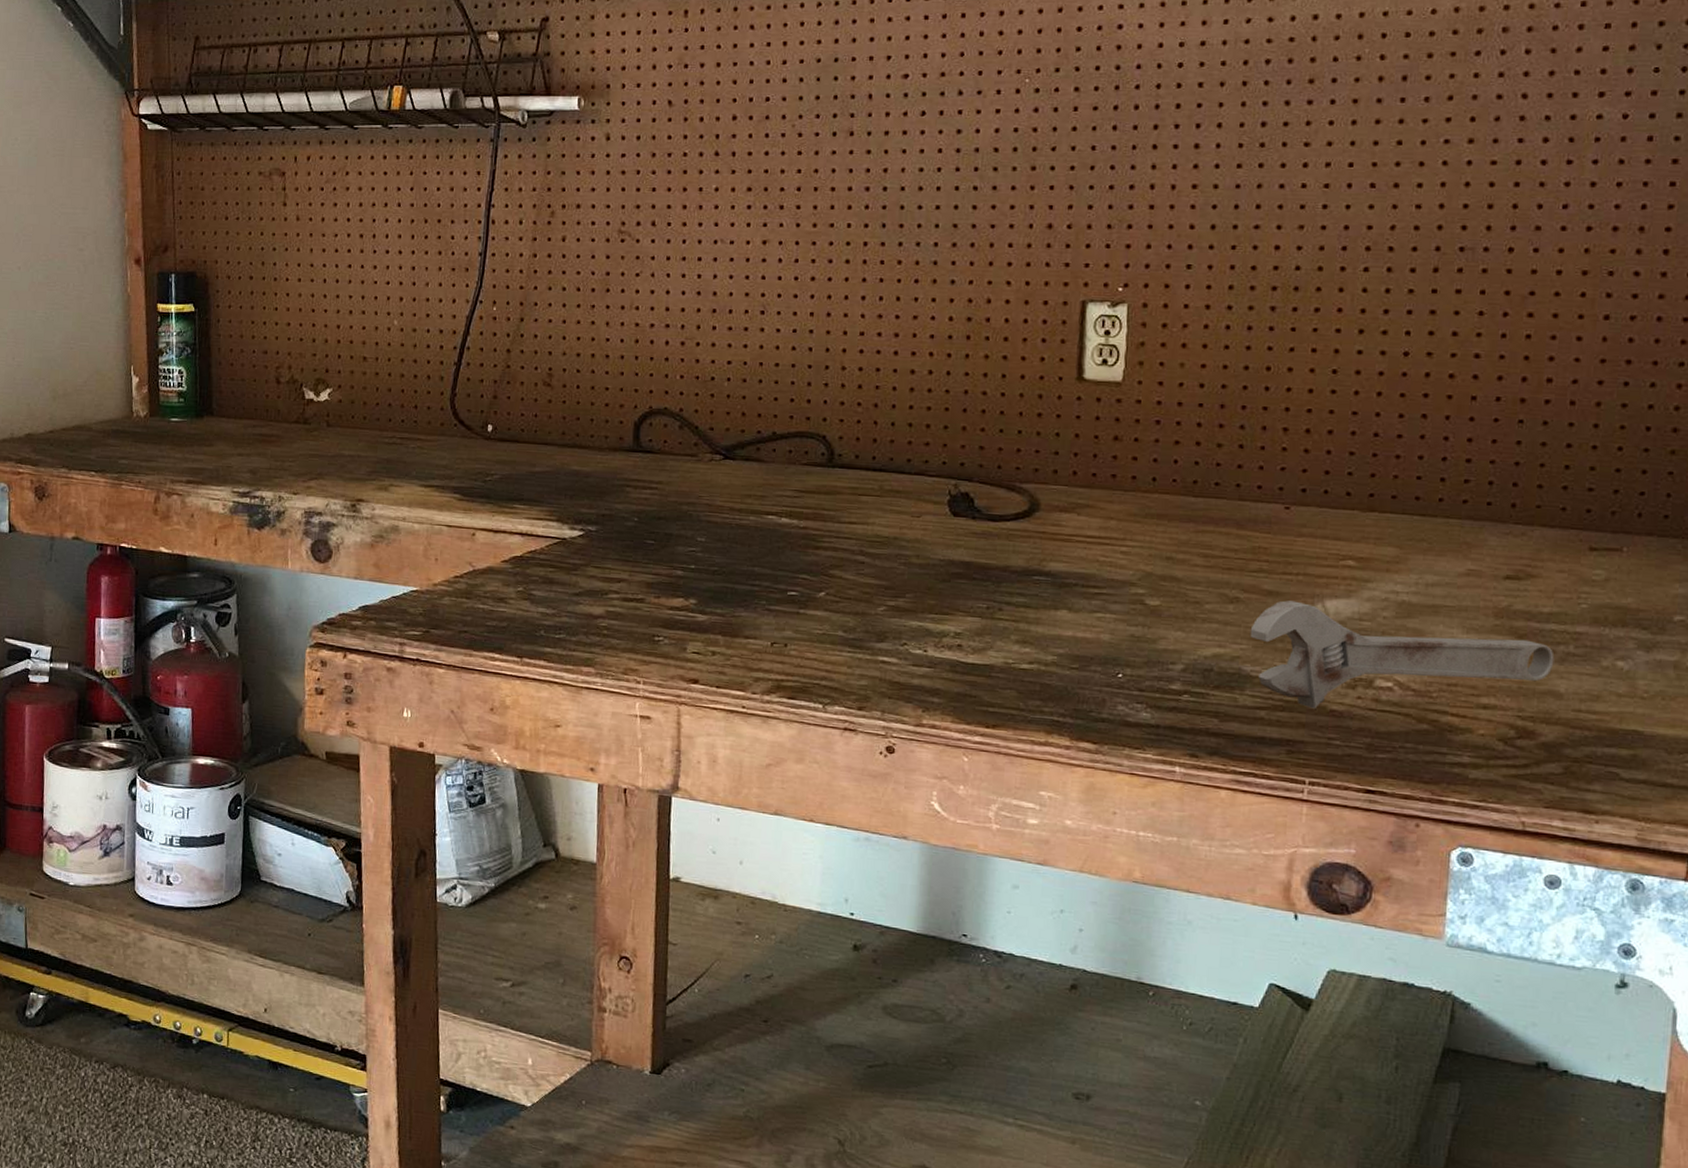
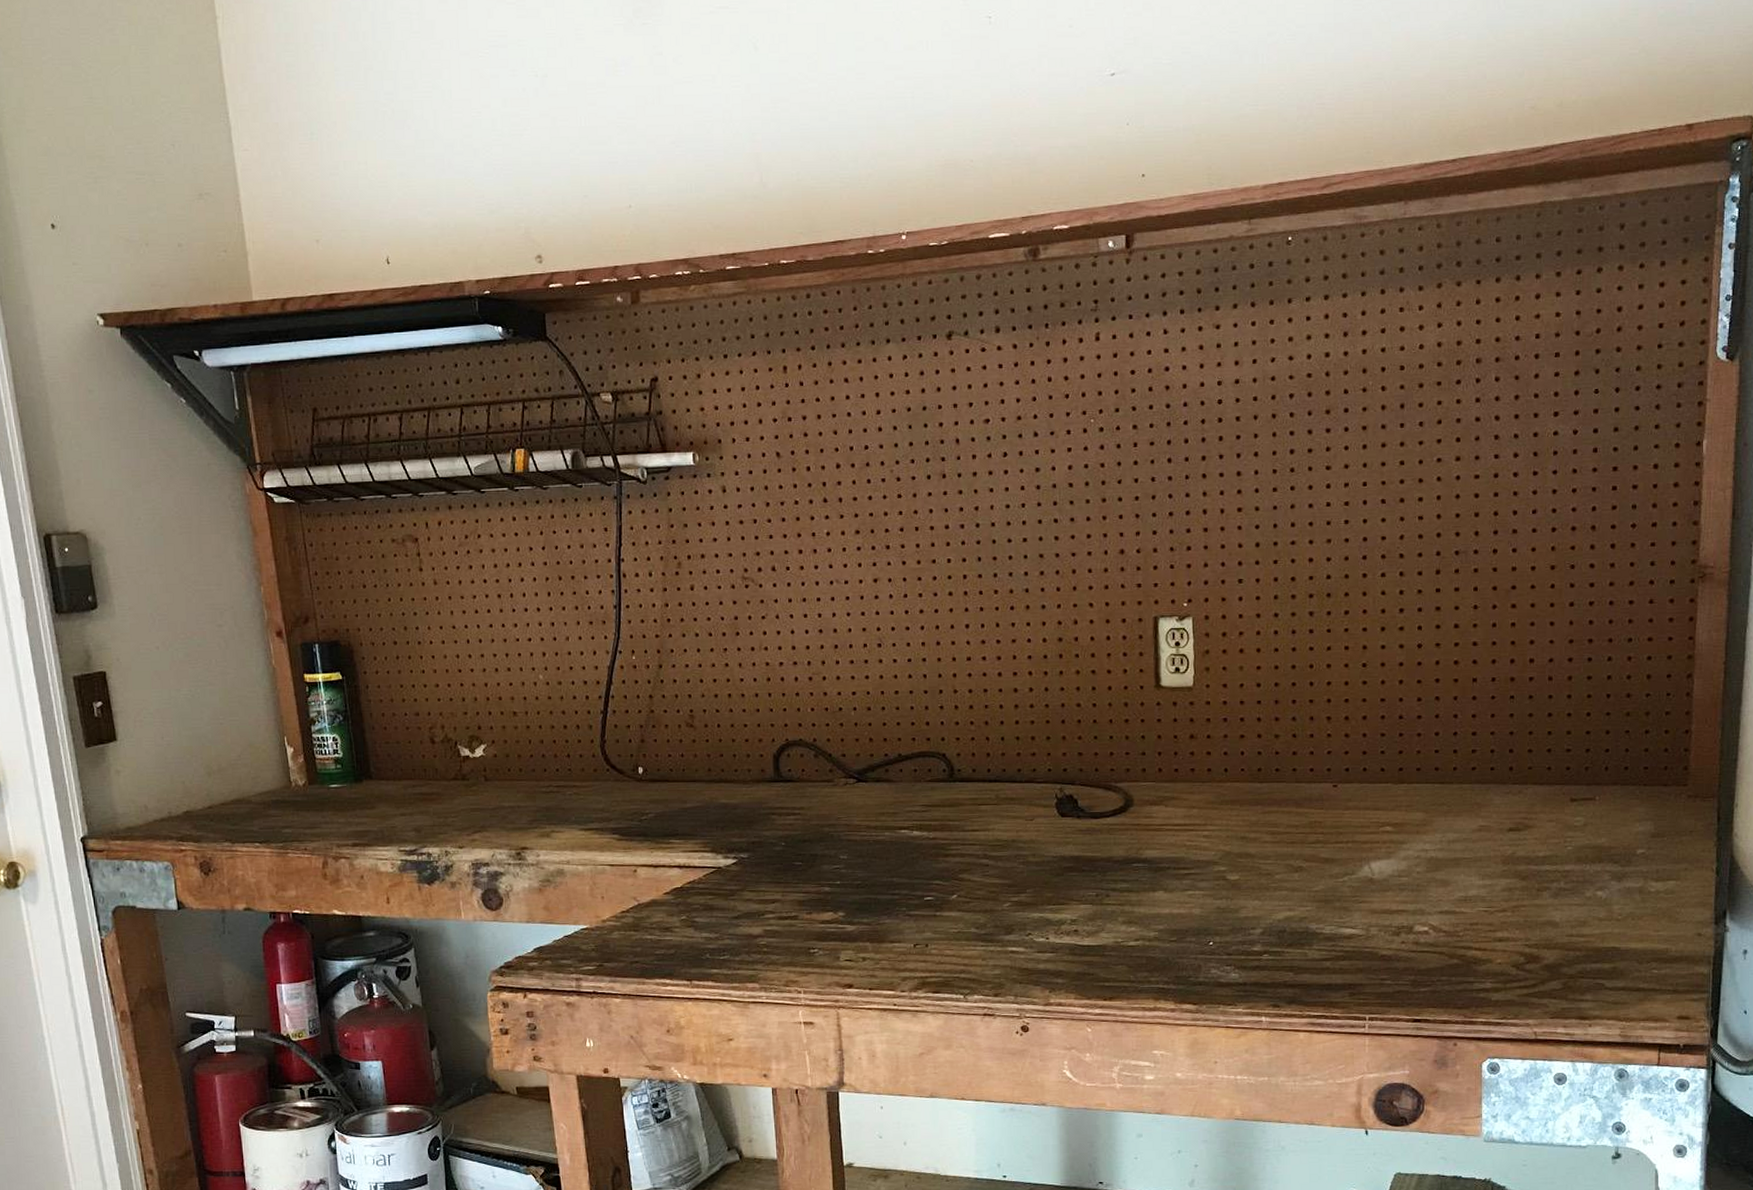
wrench: present [1249,600,1555,709] -> none [1313,865,1550,956]

